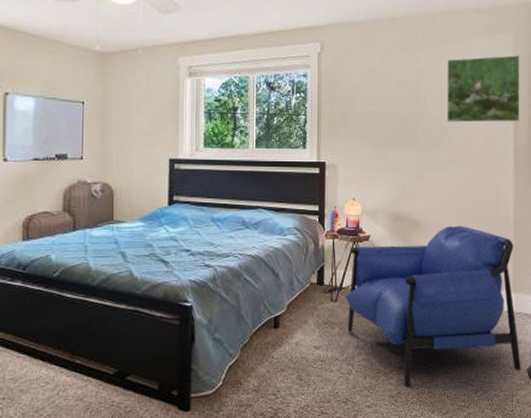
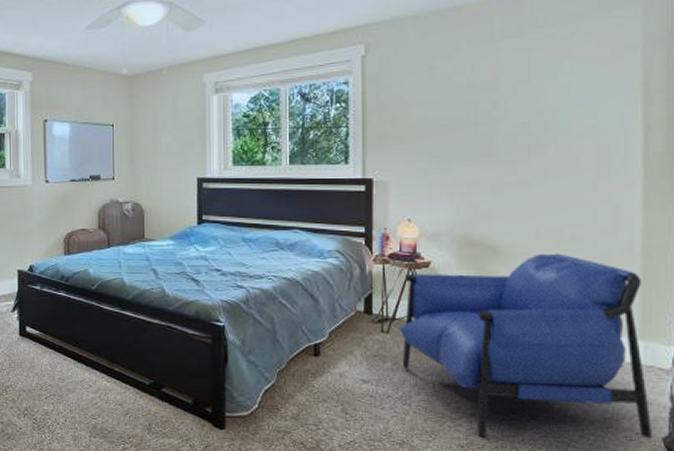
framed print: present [446,55,520,123] -> none [537,35,654,127]

